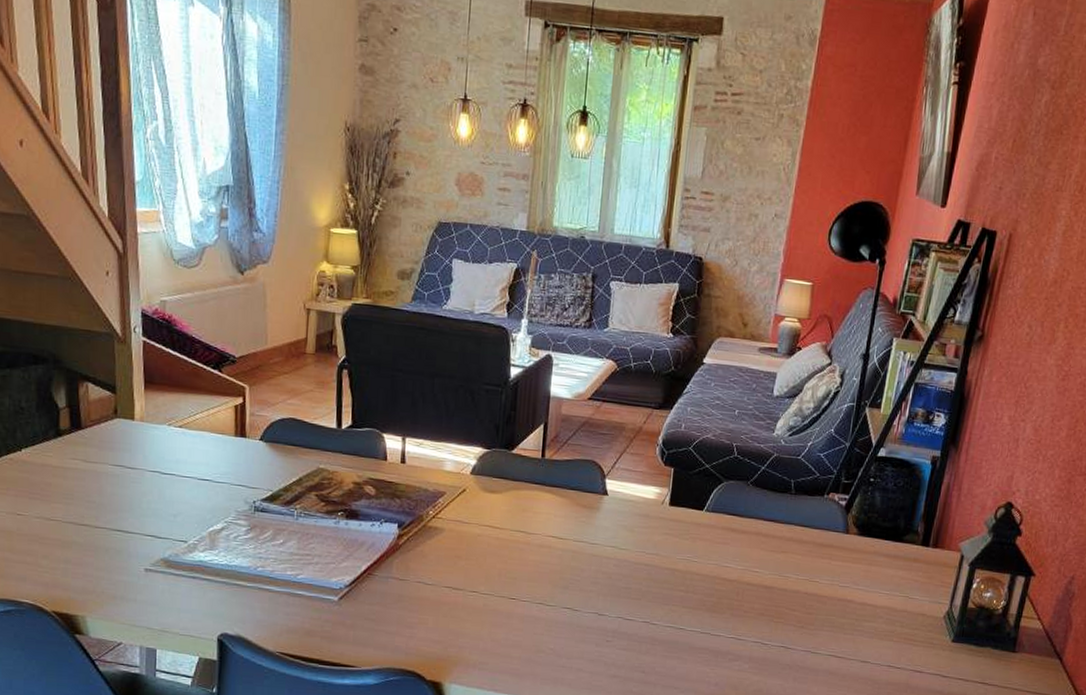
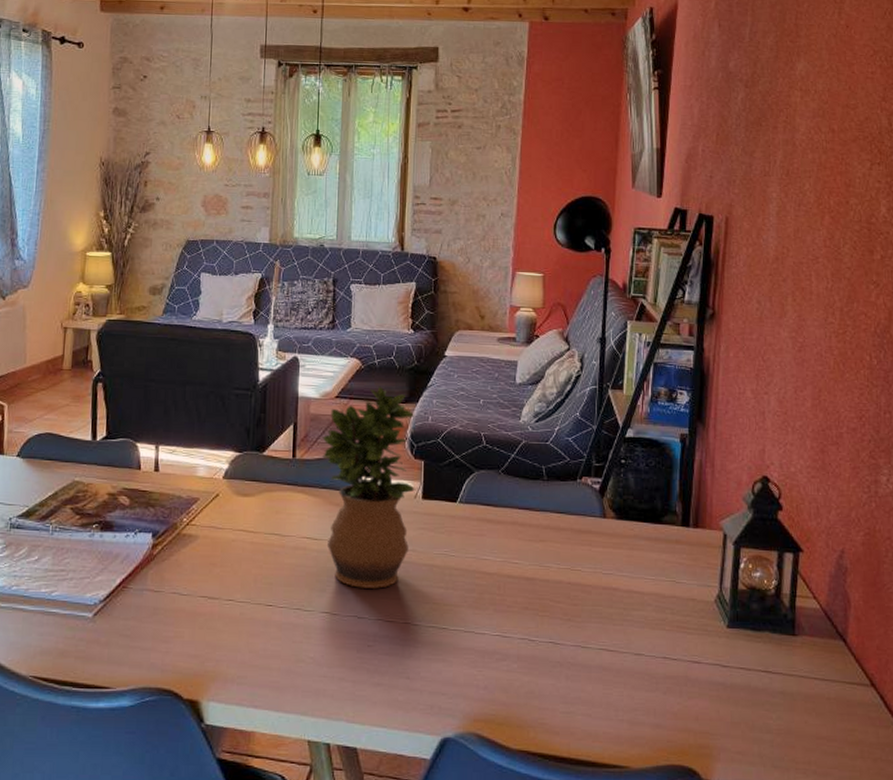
potted plant: none [572,390,669,589] -> present [322,386,415,589]

